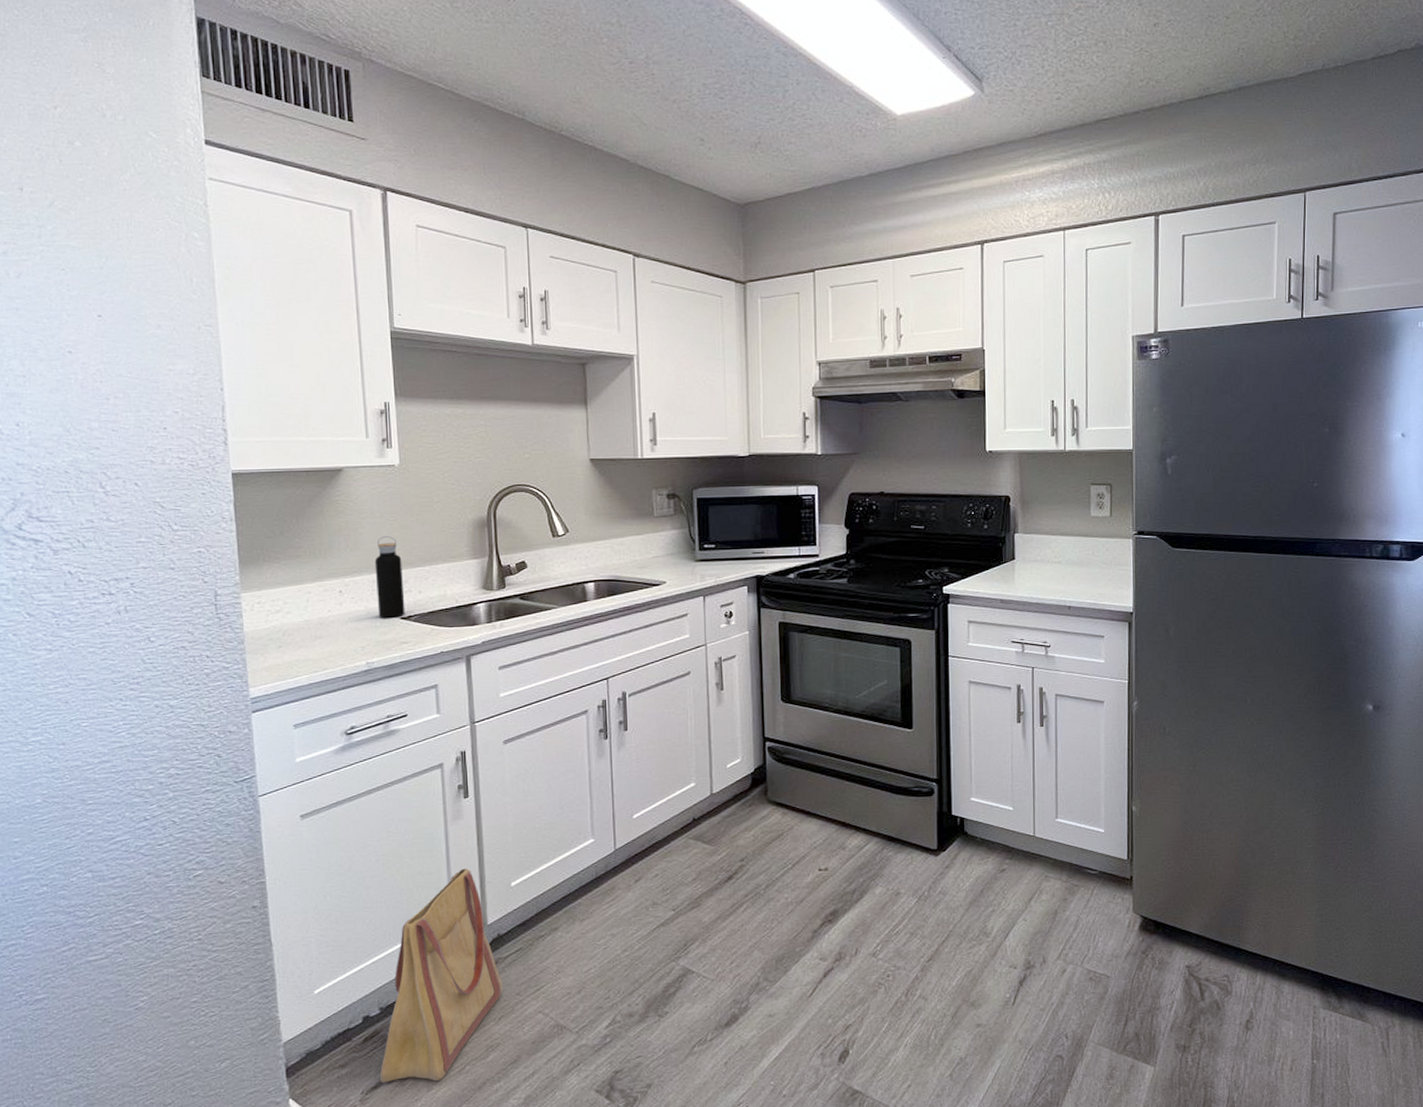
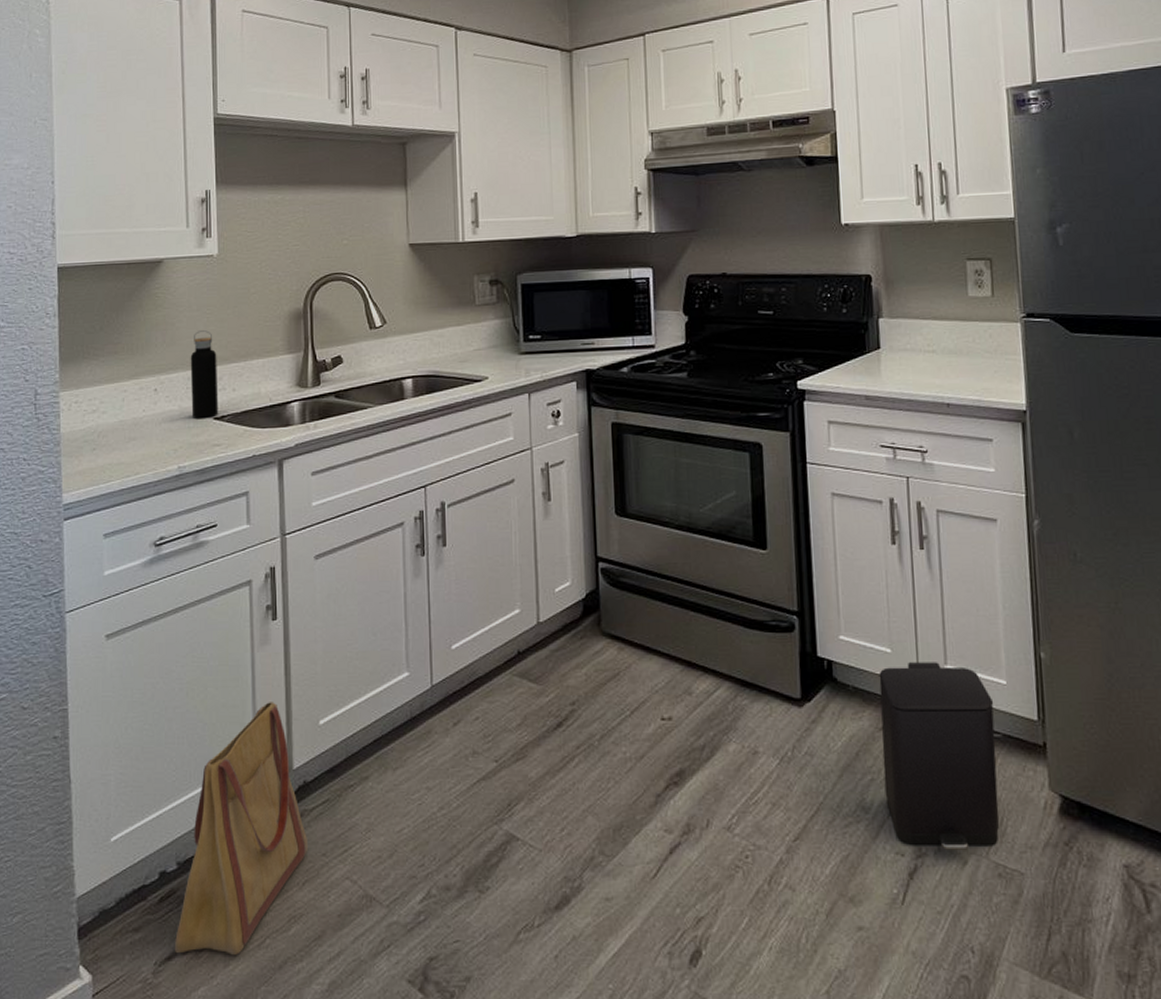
pedal bin: none [1002,816,1094,962] -> present [879,662,1000,851]

